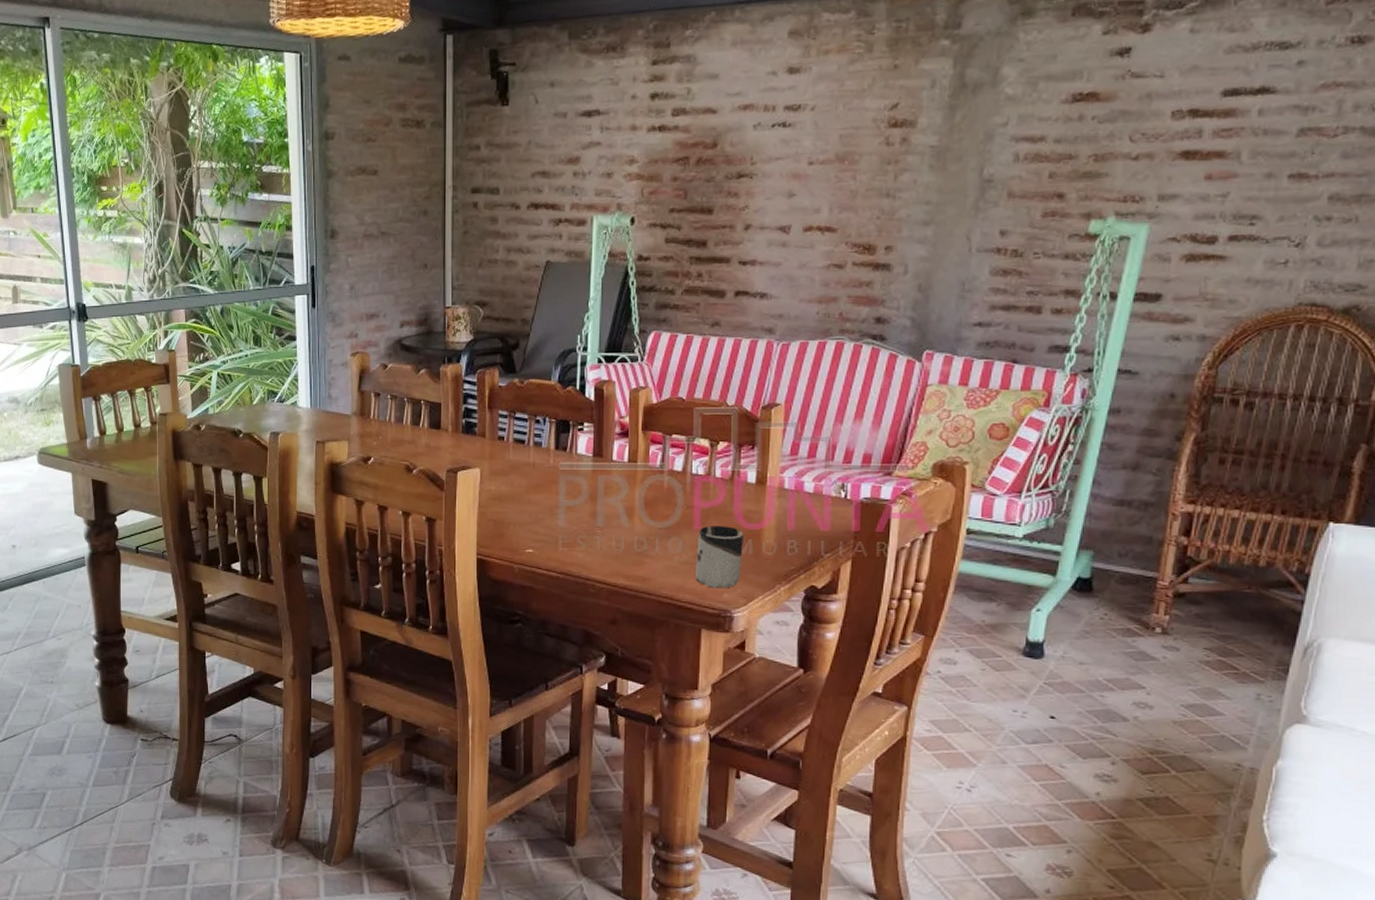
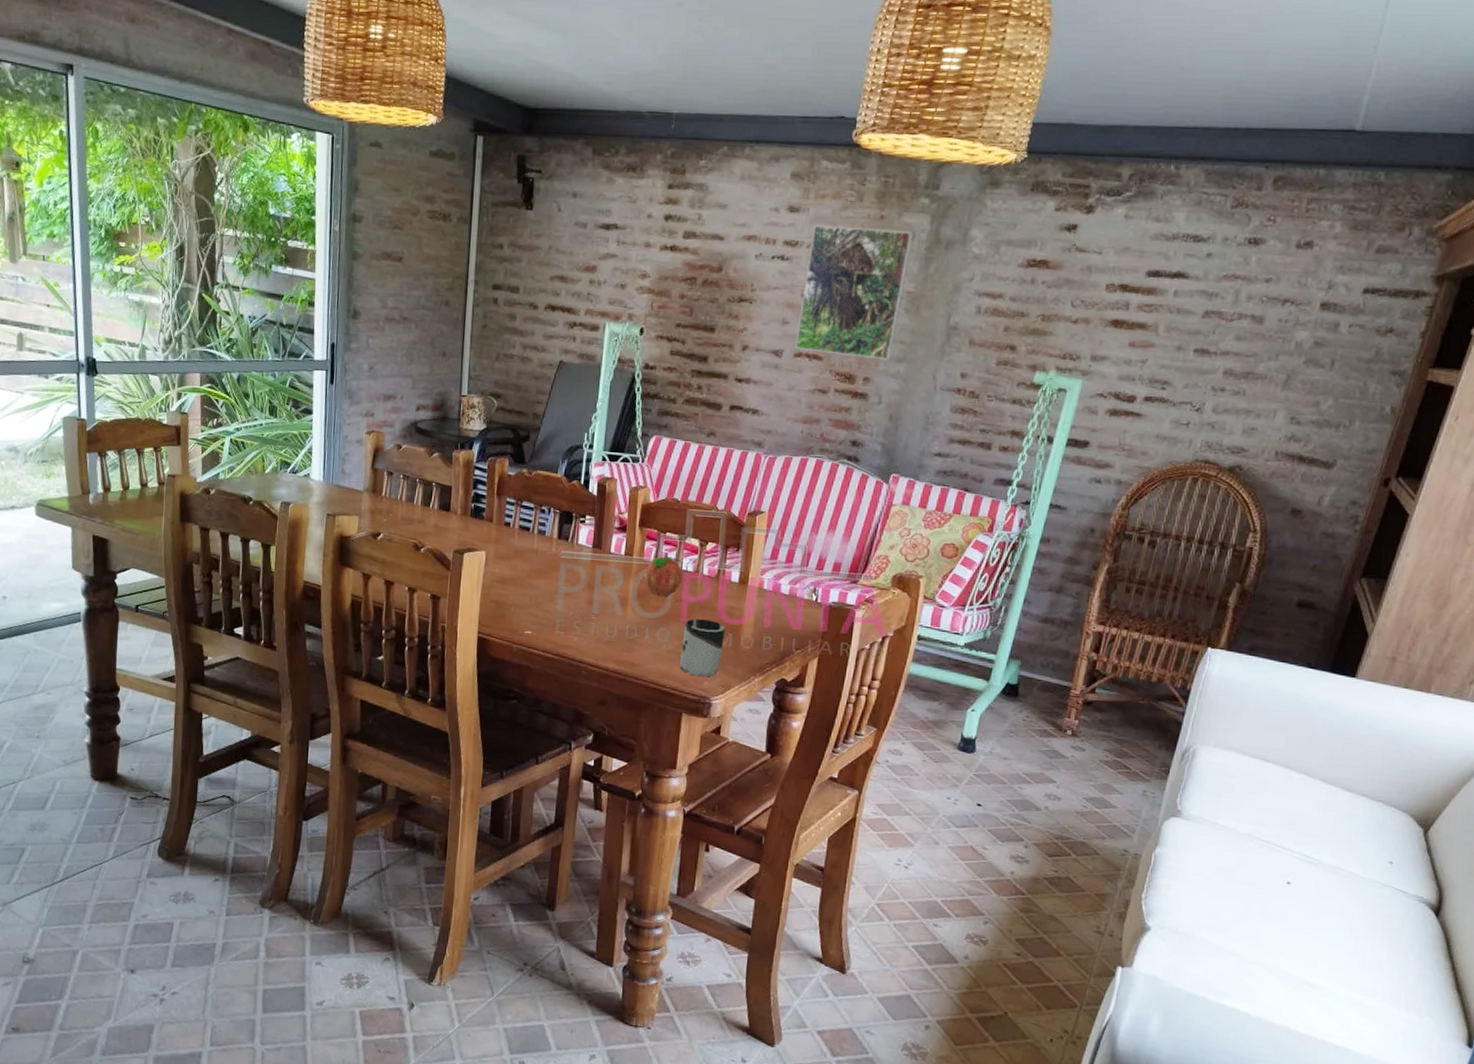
fruit: none [652,456,694,503] -> present [645,552,683,596]
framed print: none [804,79,933,225] -> present [795,225,913,360]

